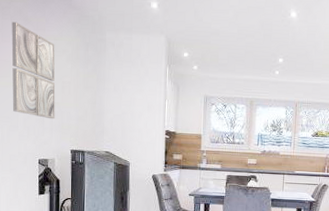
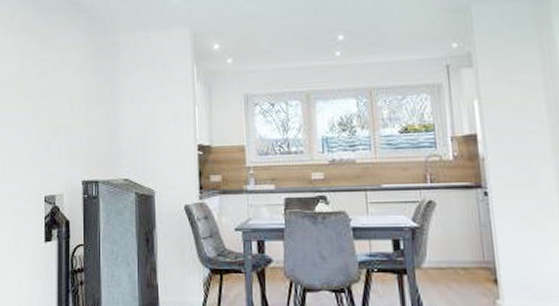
wall art: present [11,21,55,119] -> none [15,36,63,145]

